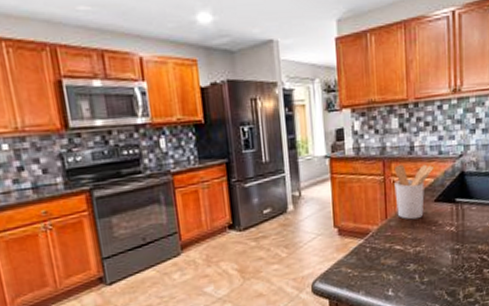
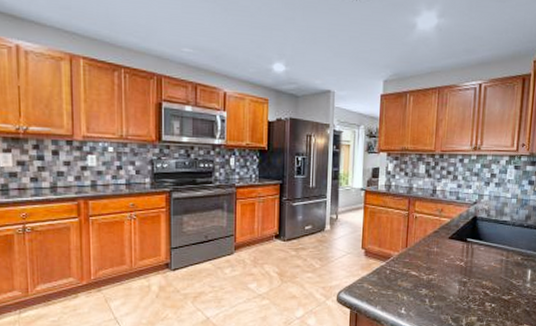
utensil holder: present [394,164,433,220] -> none [416,203,451,251]

